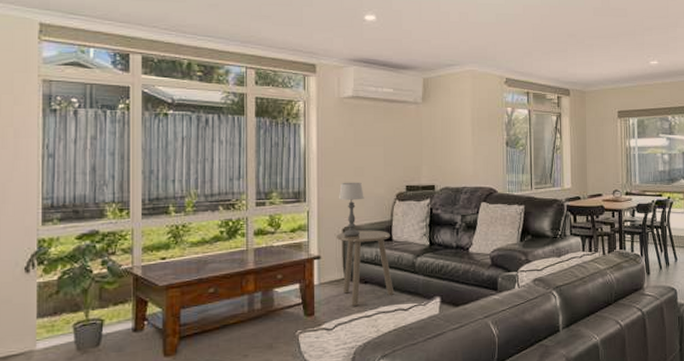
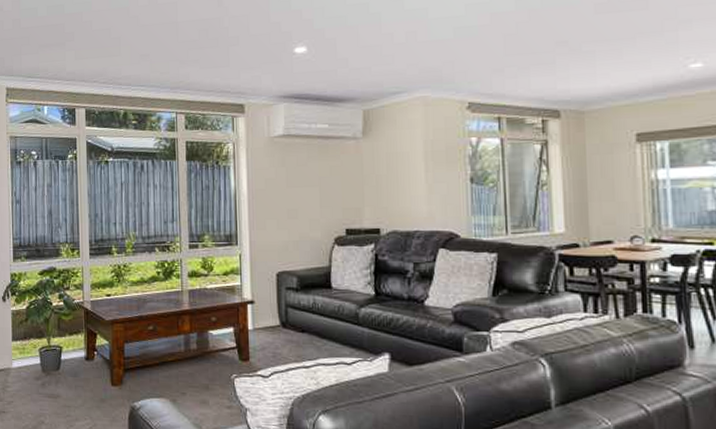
side table: present [336,230,395,306] -> none [269,276,335,355]
table lamp: present [338,182,364,237] -> none [271,225,299,282]

